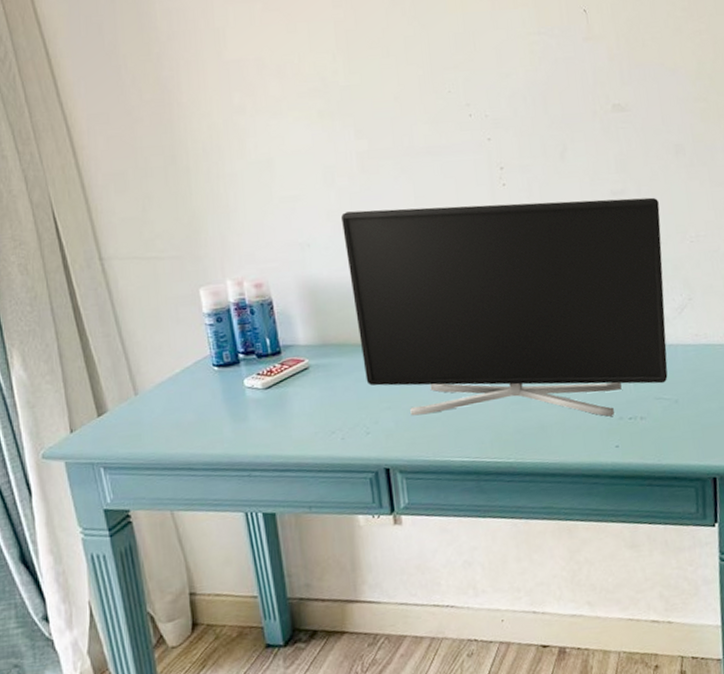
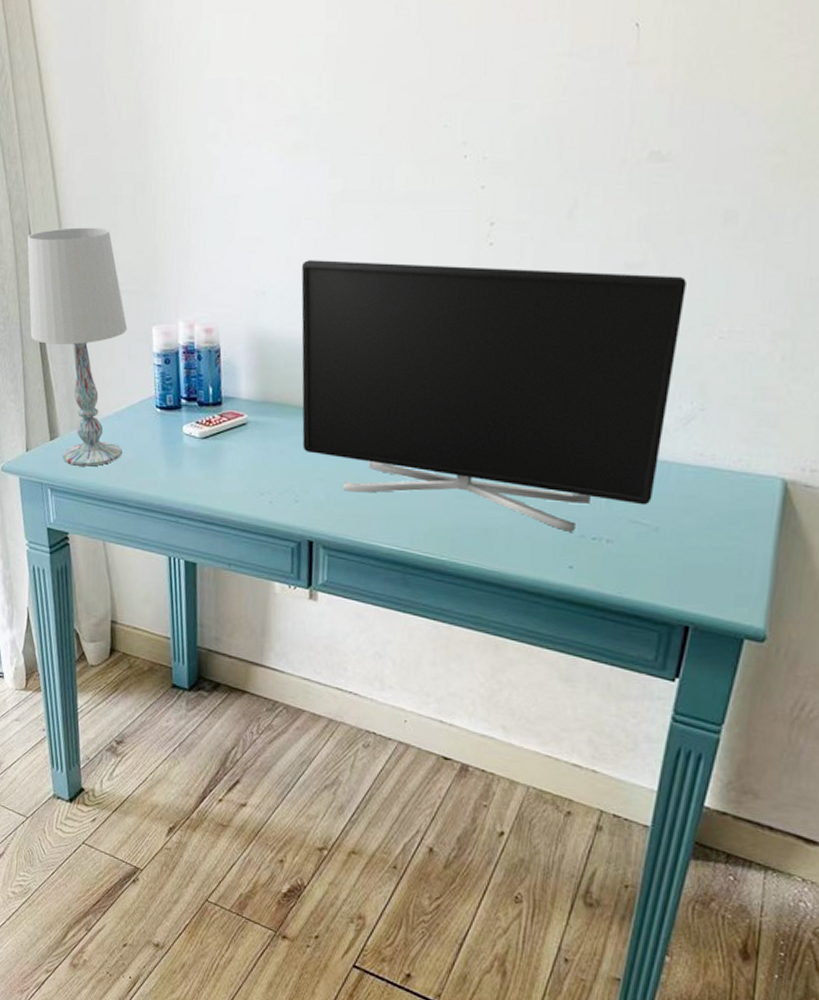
table lamp: none [50,199,181,439] -> present [27,227,128,467]

